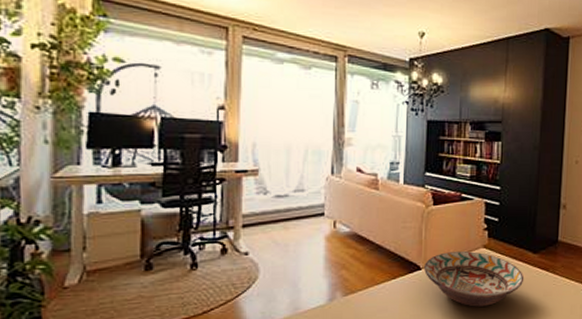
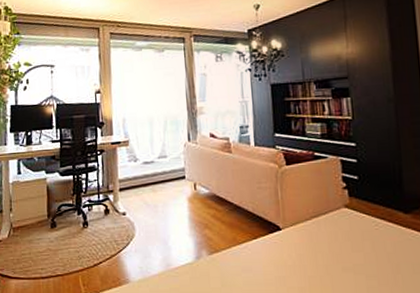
decorative bowl: present [424,251,524,307] -> none [284,211,398,271]

